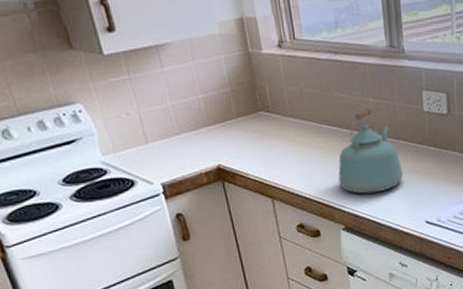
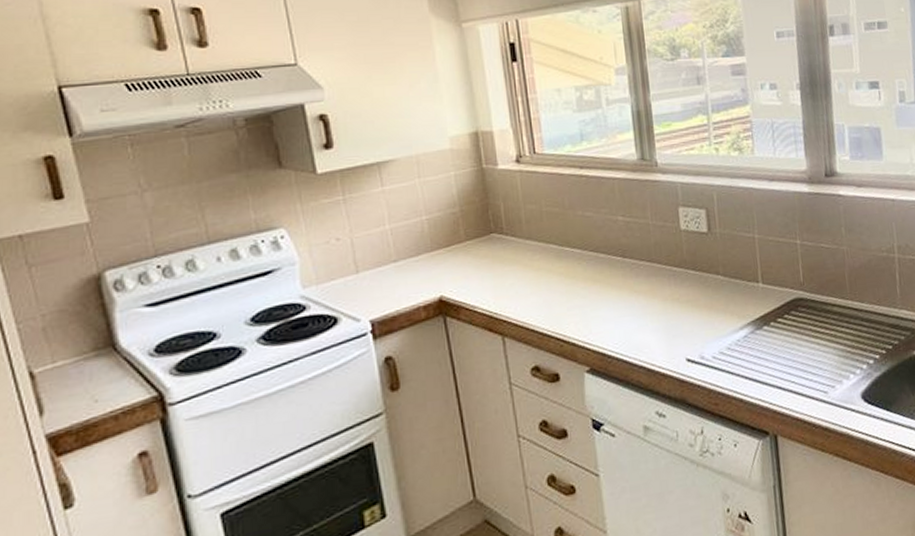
kettle: present [338,108,404,194] -> none [582,228,659,328]

